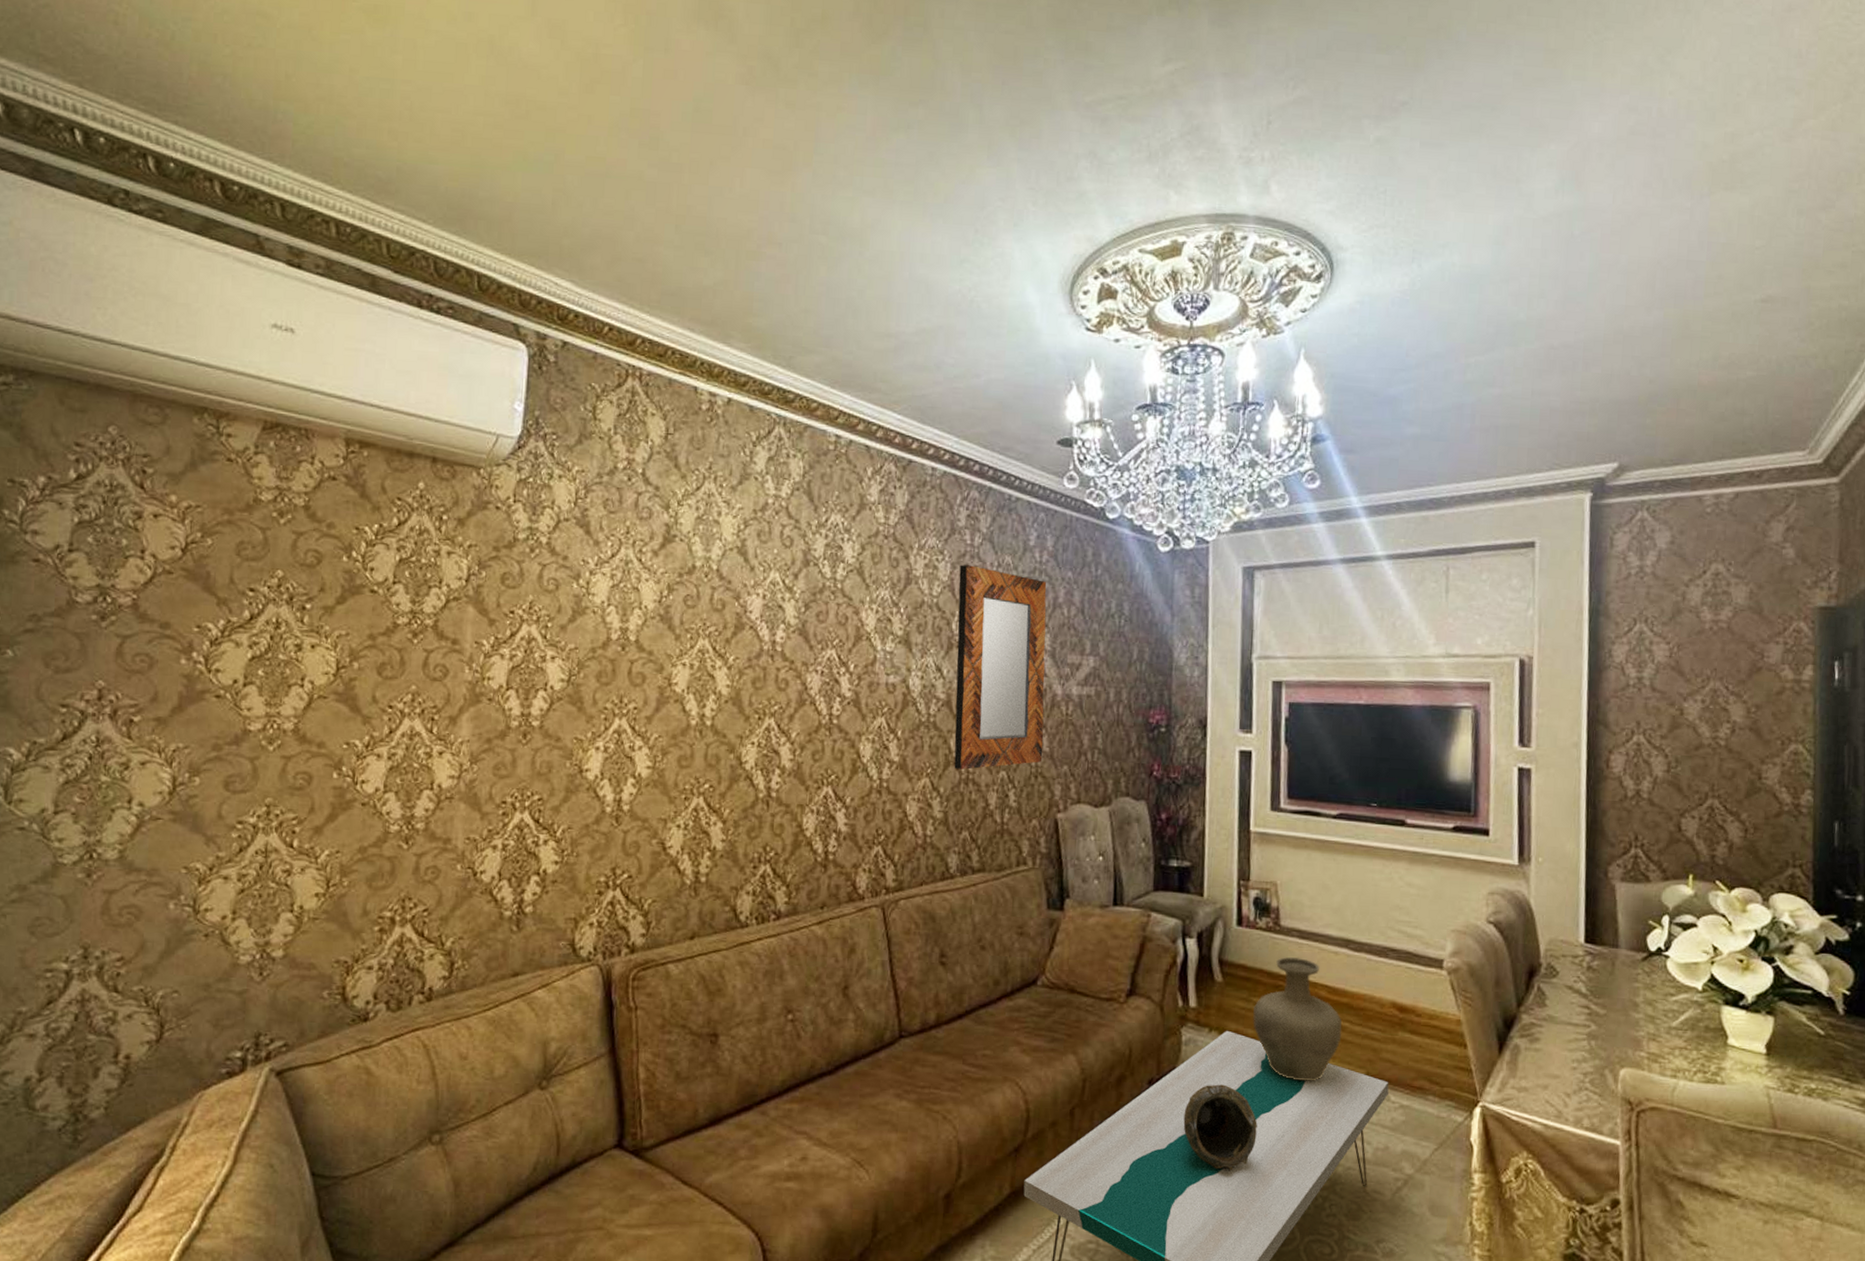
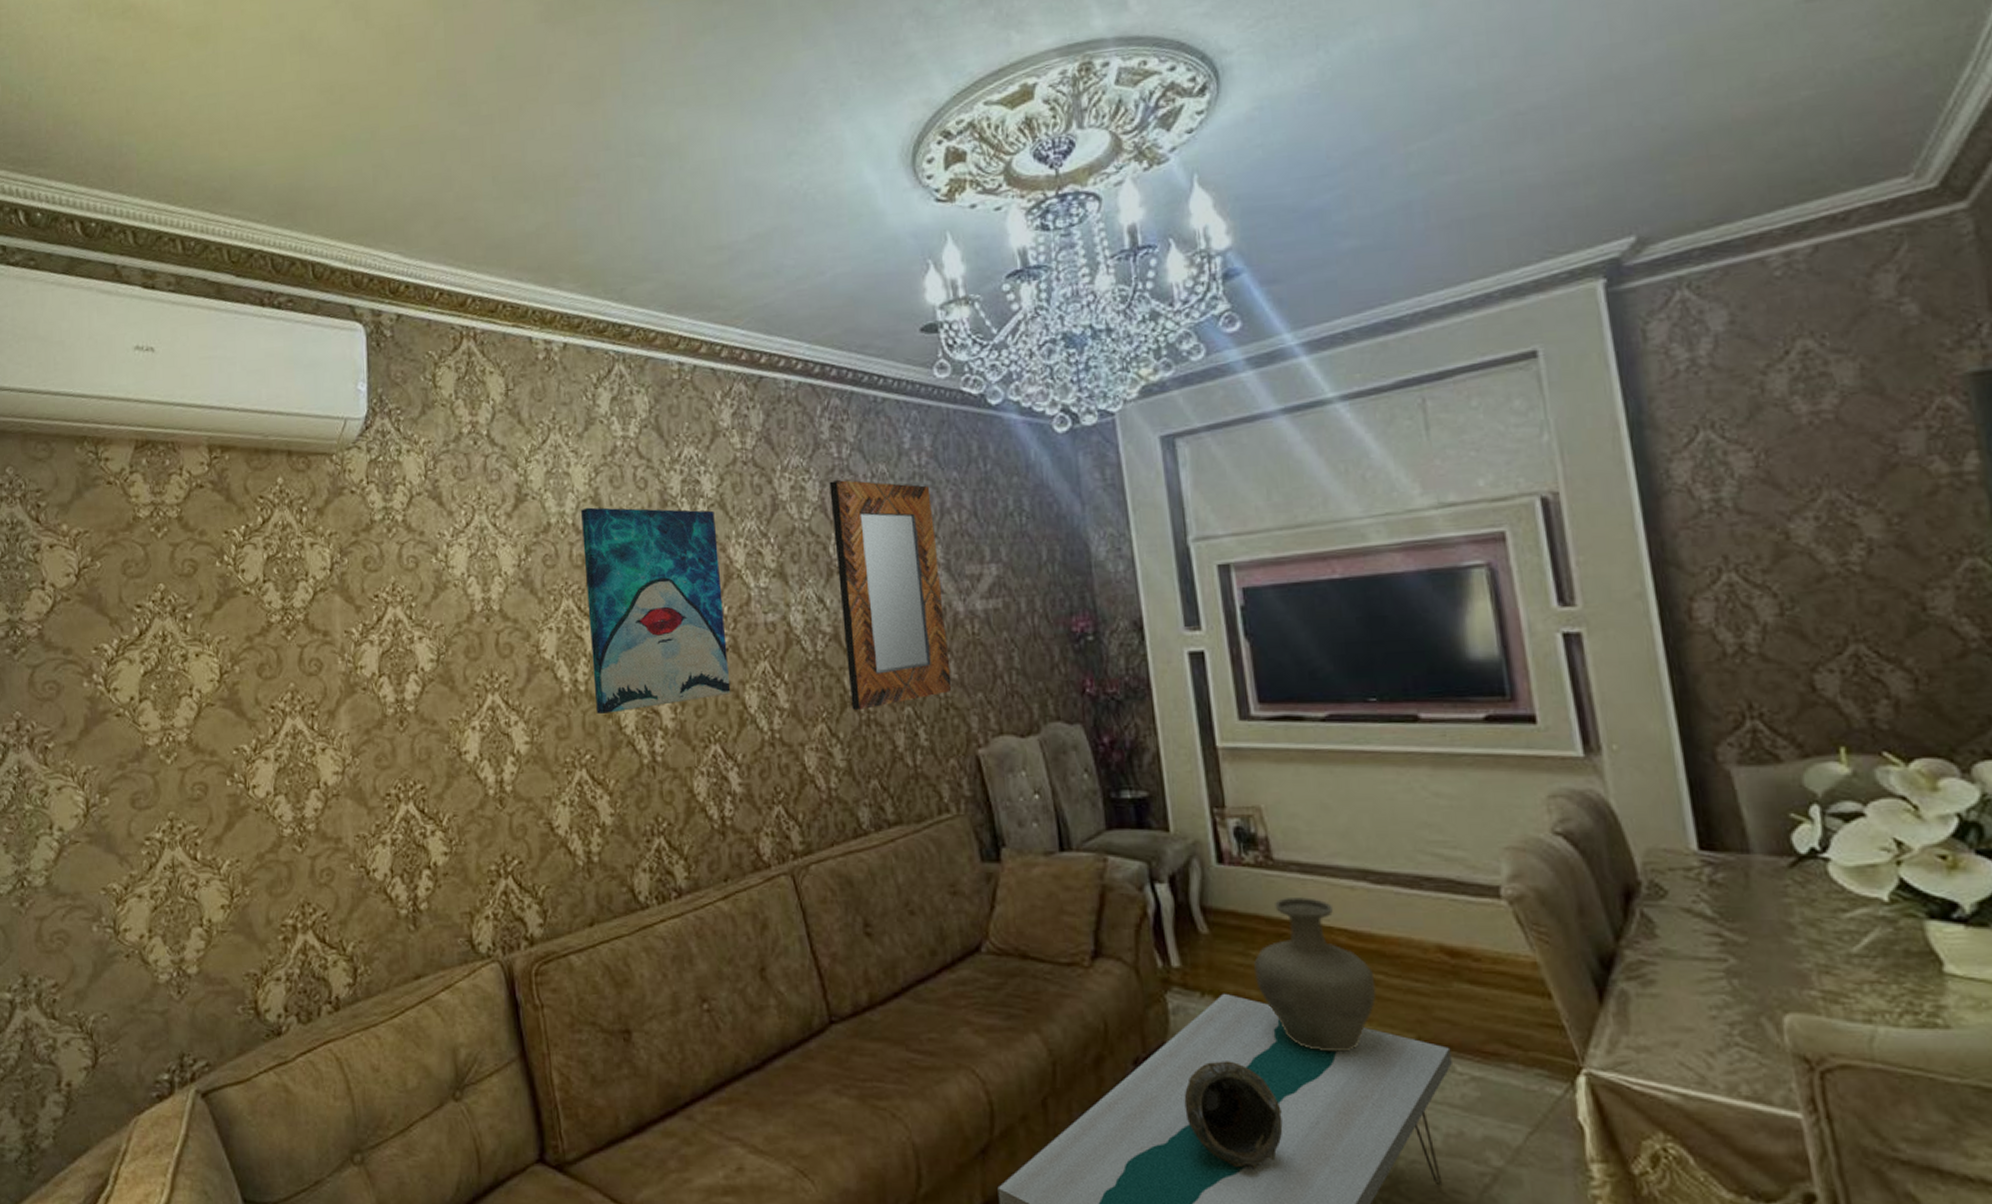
wall art: none [720,556,852,749] -> present [581,507,731,714]

